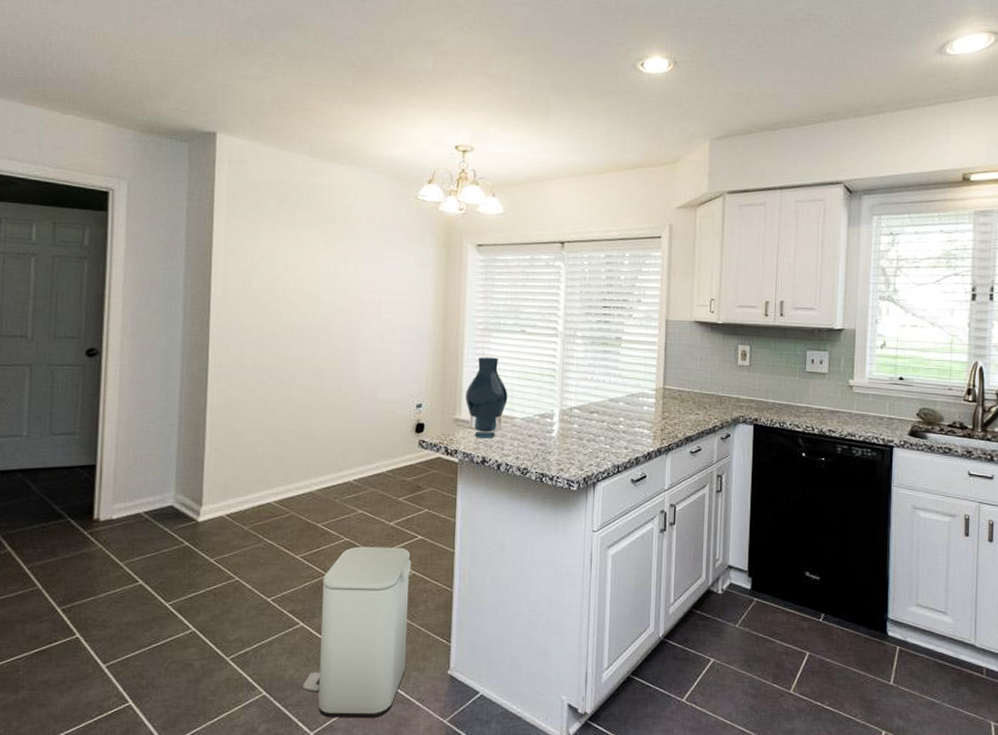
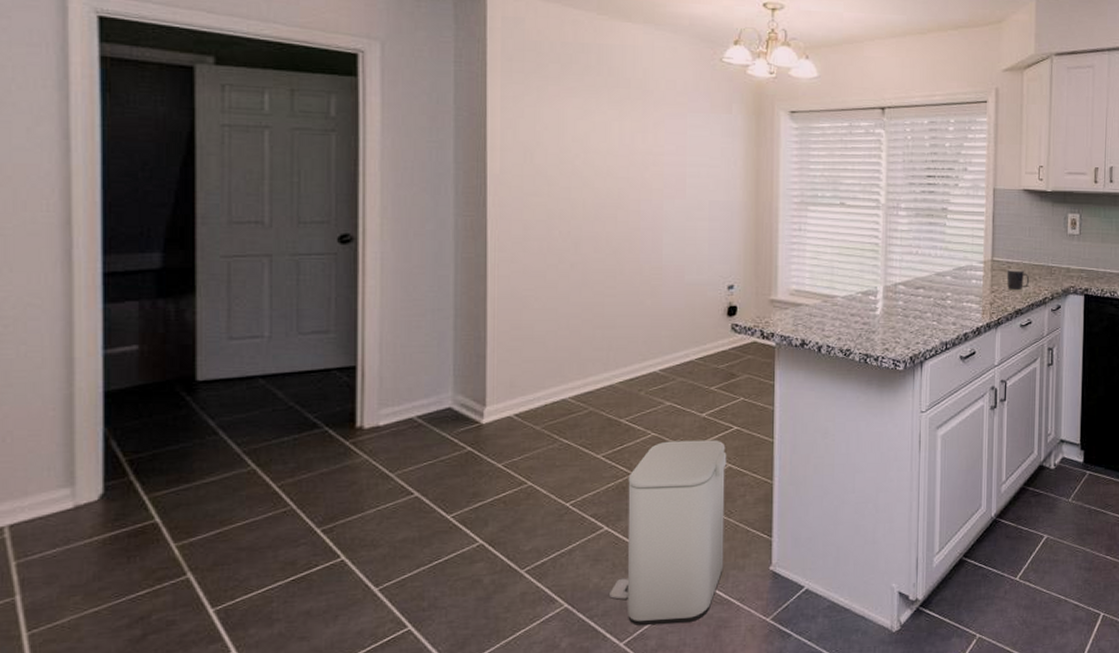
vase: present [464,357,508,439] -> none [780,232,828,319]
mug: none [677,396,700,420] -> present [1006,268,1030,292]

